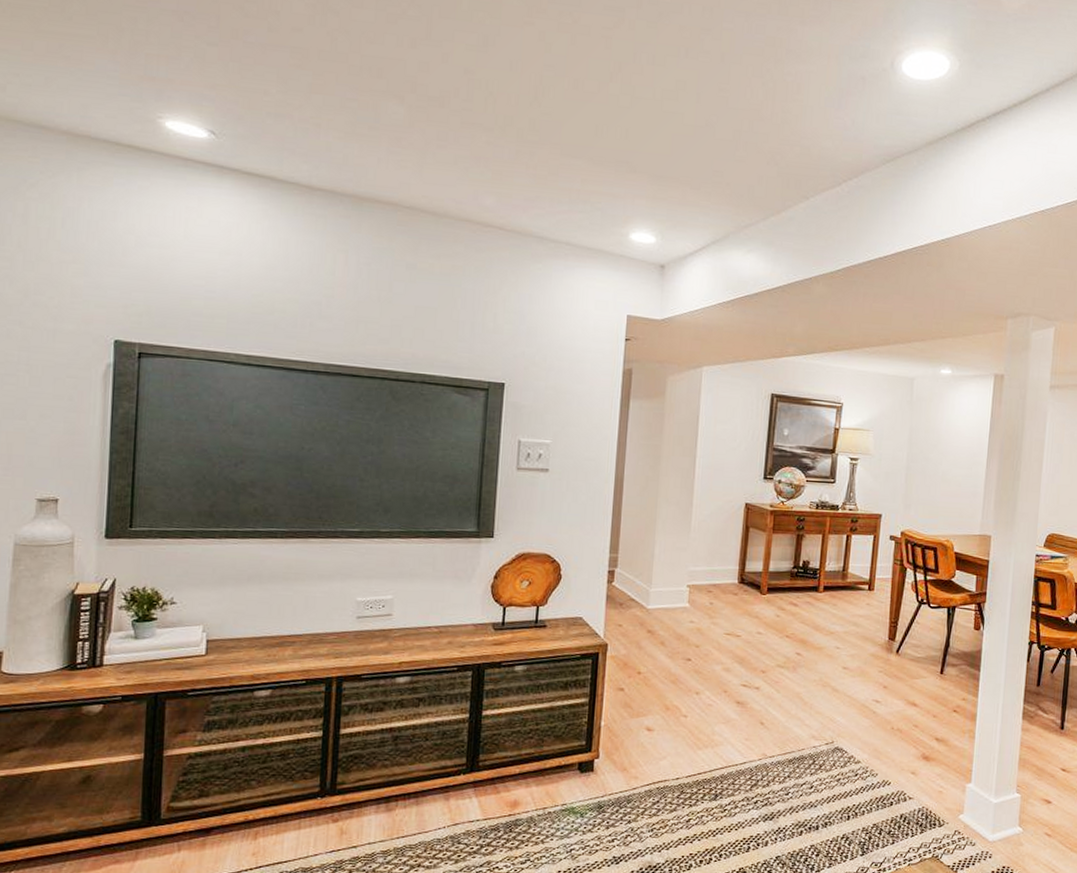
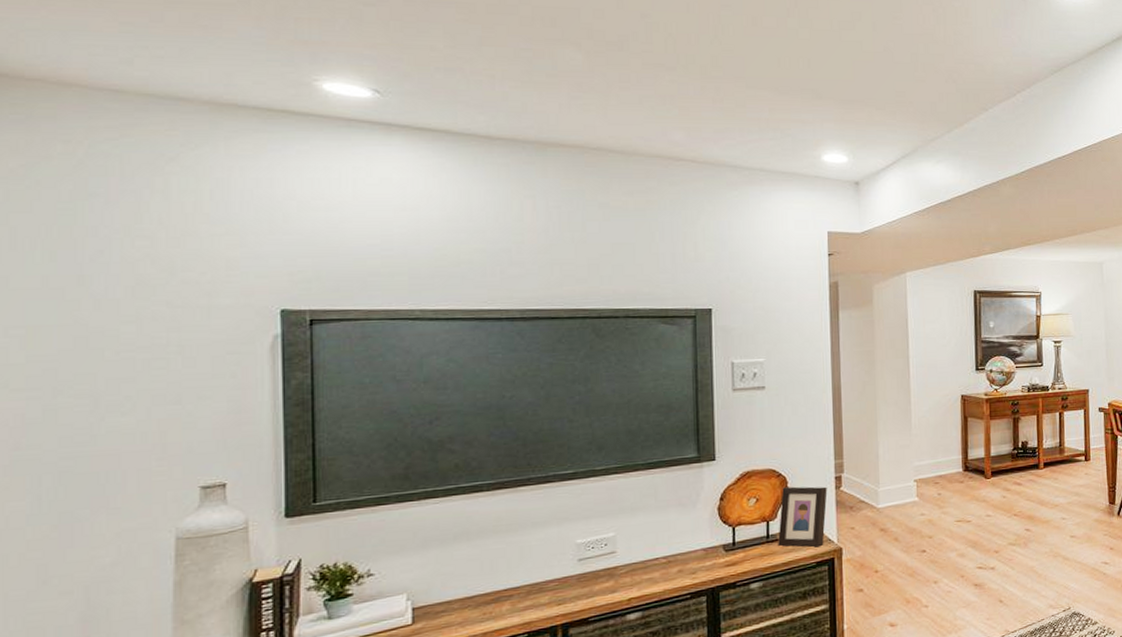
picture frame: none [545,574,599,638] -> present [778,486,828,547]

